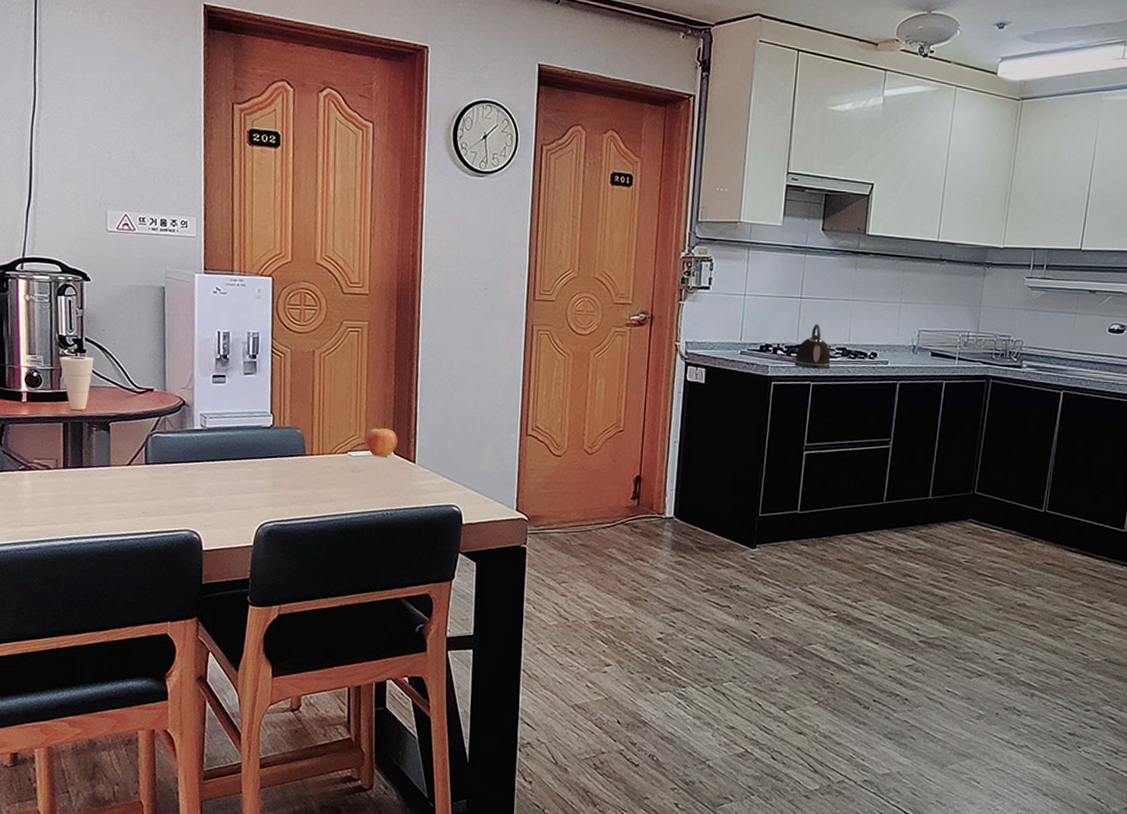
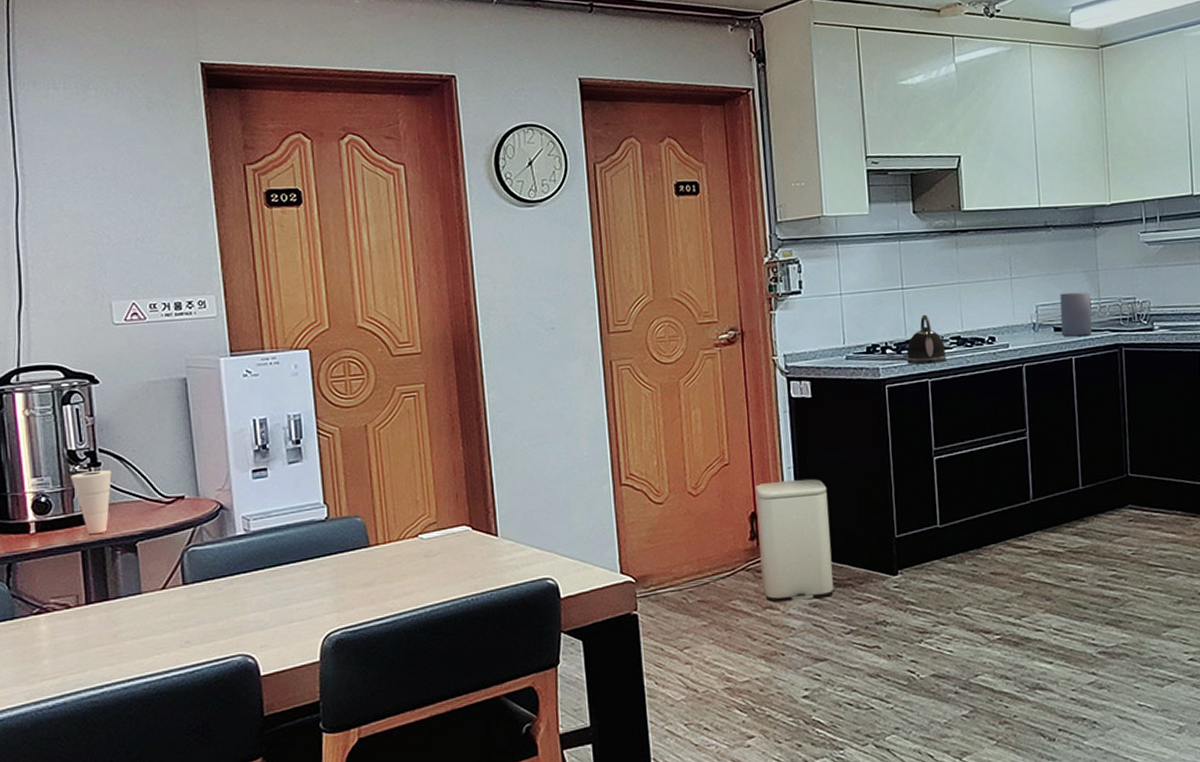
fruit: present [365,425,398,457] -> none [437,498,475,536]
pedal bin: none [637,451,706,558] -> present [755,479,835,602]
canister: none [937,322,970,364] -> present [1059,291,1093,337]

